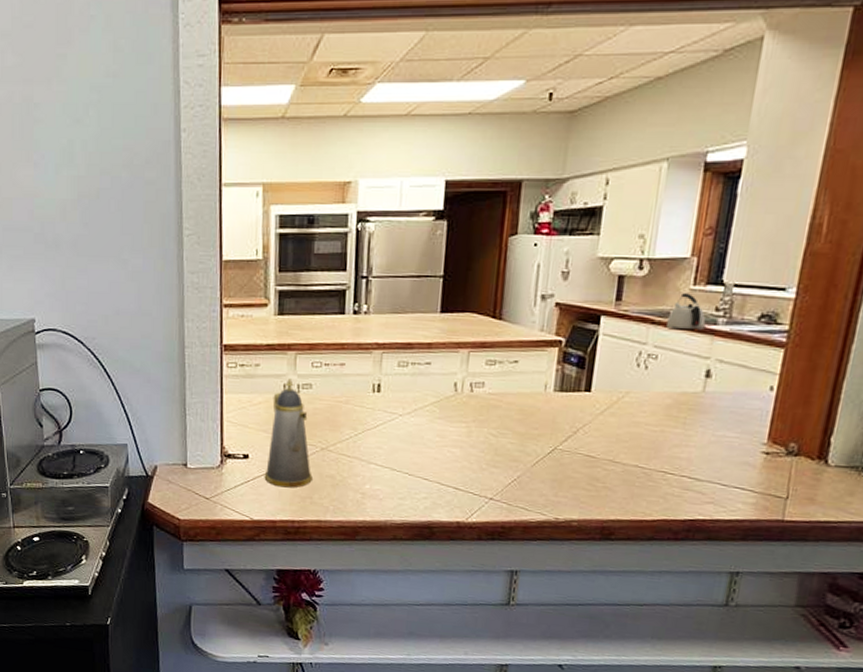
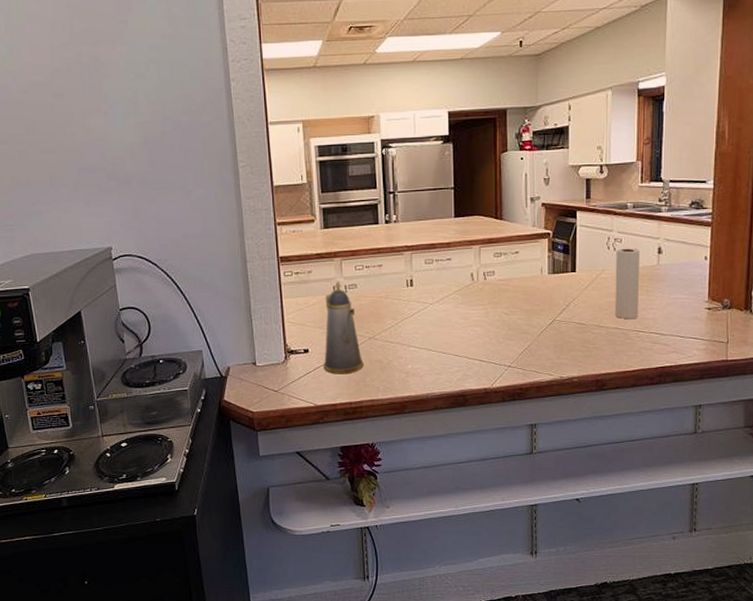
paper towel roll: none [636,367,680,458] -> present [614,248,640,320]
kettle: present [666,293,706,331] -> none [625,189,653,218]

